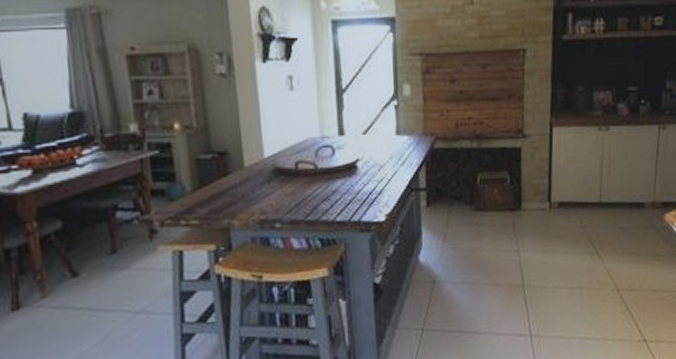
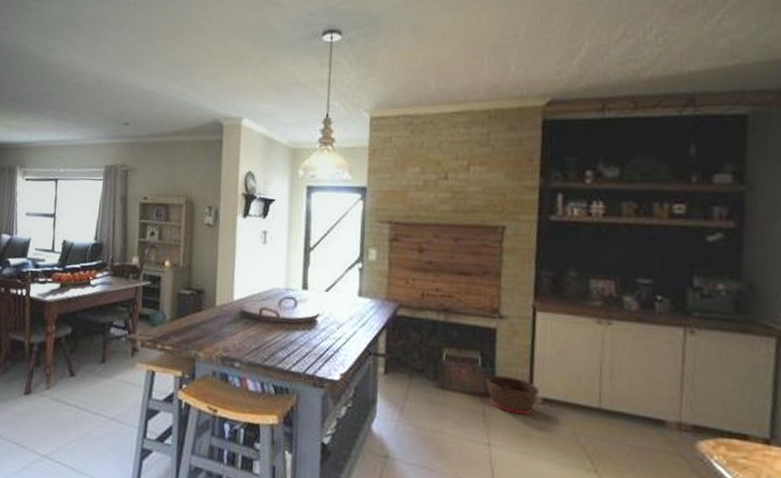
basket: none [515,189,556,221] -> present [487,375,540,415]

